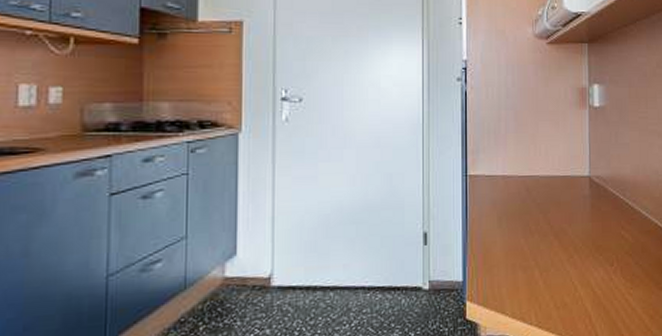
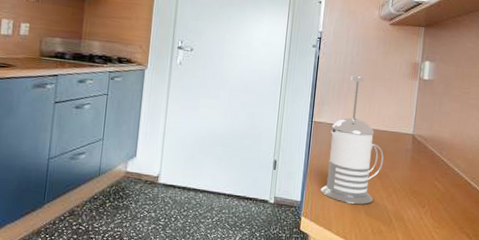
french press: none [486,112,558,275] -> present [320,76,384,204]

